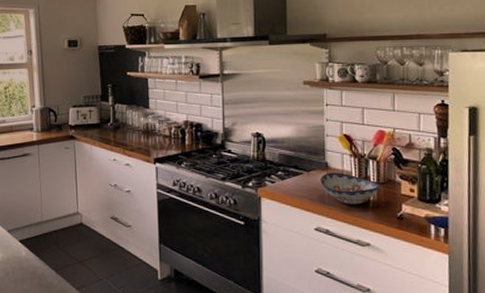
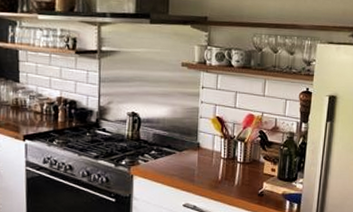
decorative bowl: present [320,172,381,205] -> none [191,152,247,183]

